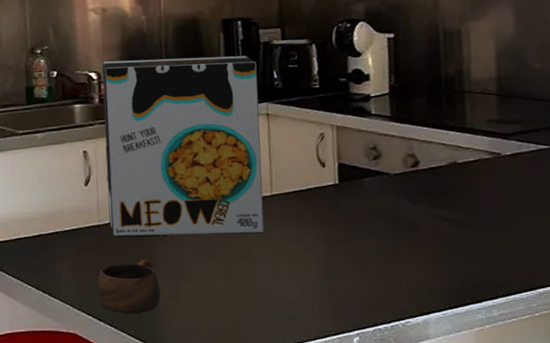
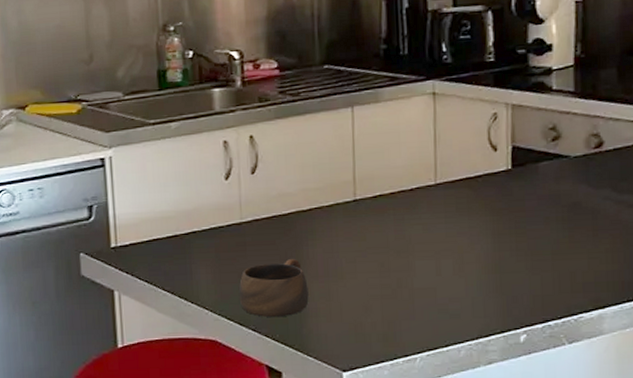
cereal box: present [102,56,264,236] -> none [245,26,426,234]

